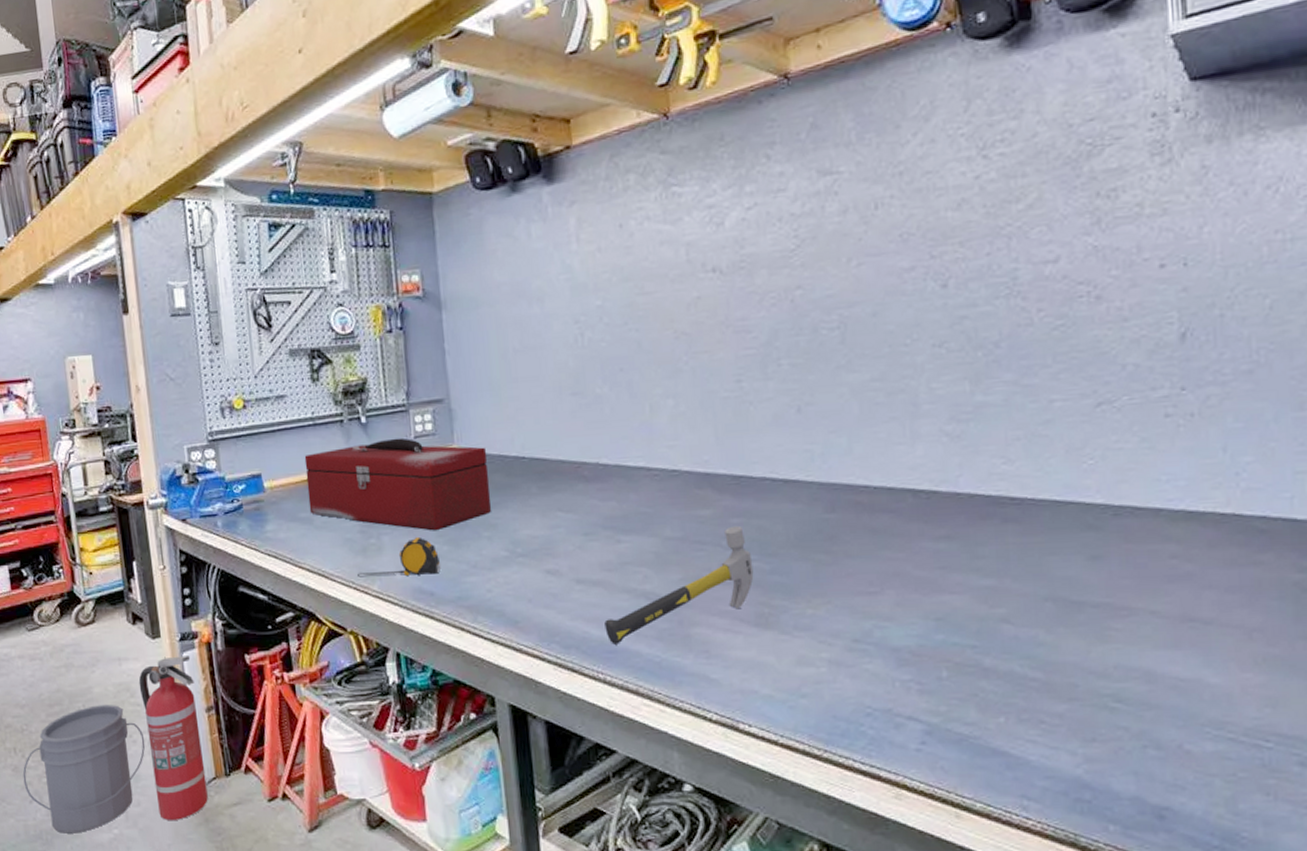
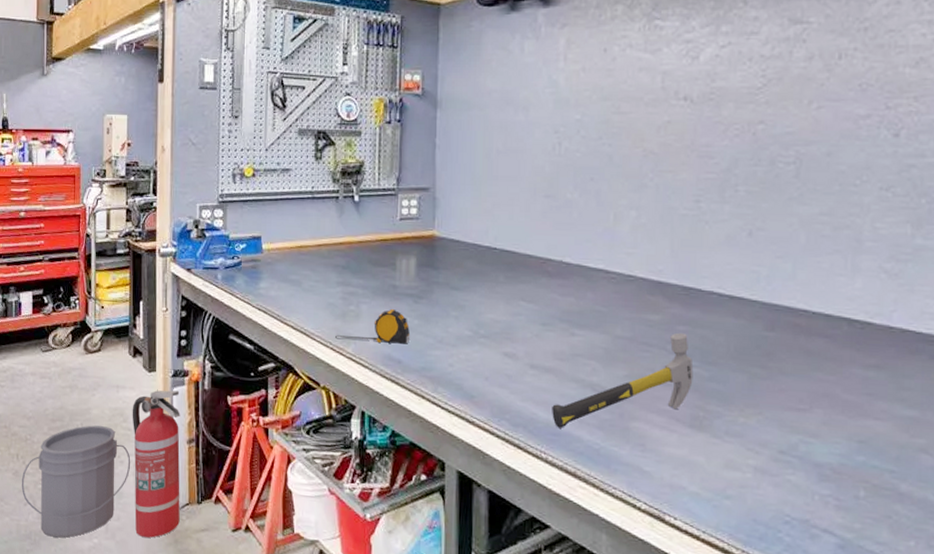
toolbox: present [304,437,491,531] -> none [300,218,463,305]

